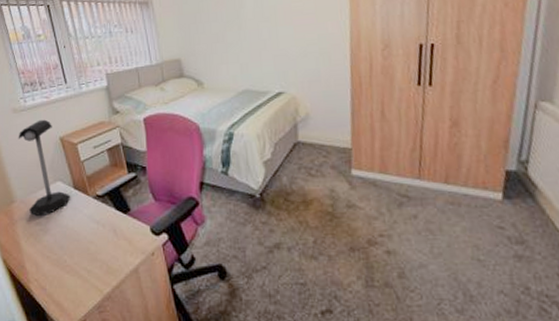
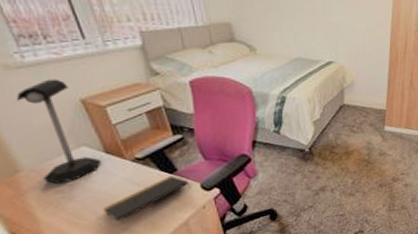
notepad: none [69,216,141,260] -> present [103,176,190,222]

